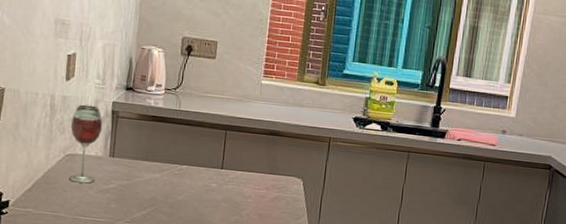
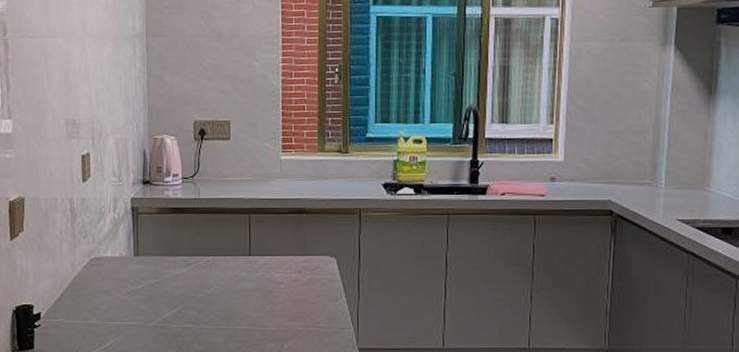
wineglass: present [68,104,103,184] -> none [92,204,124,287]

